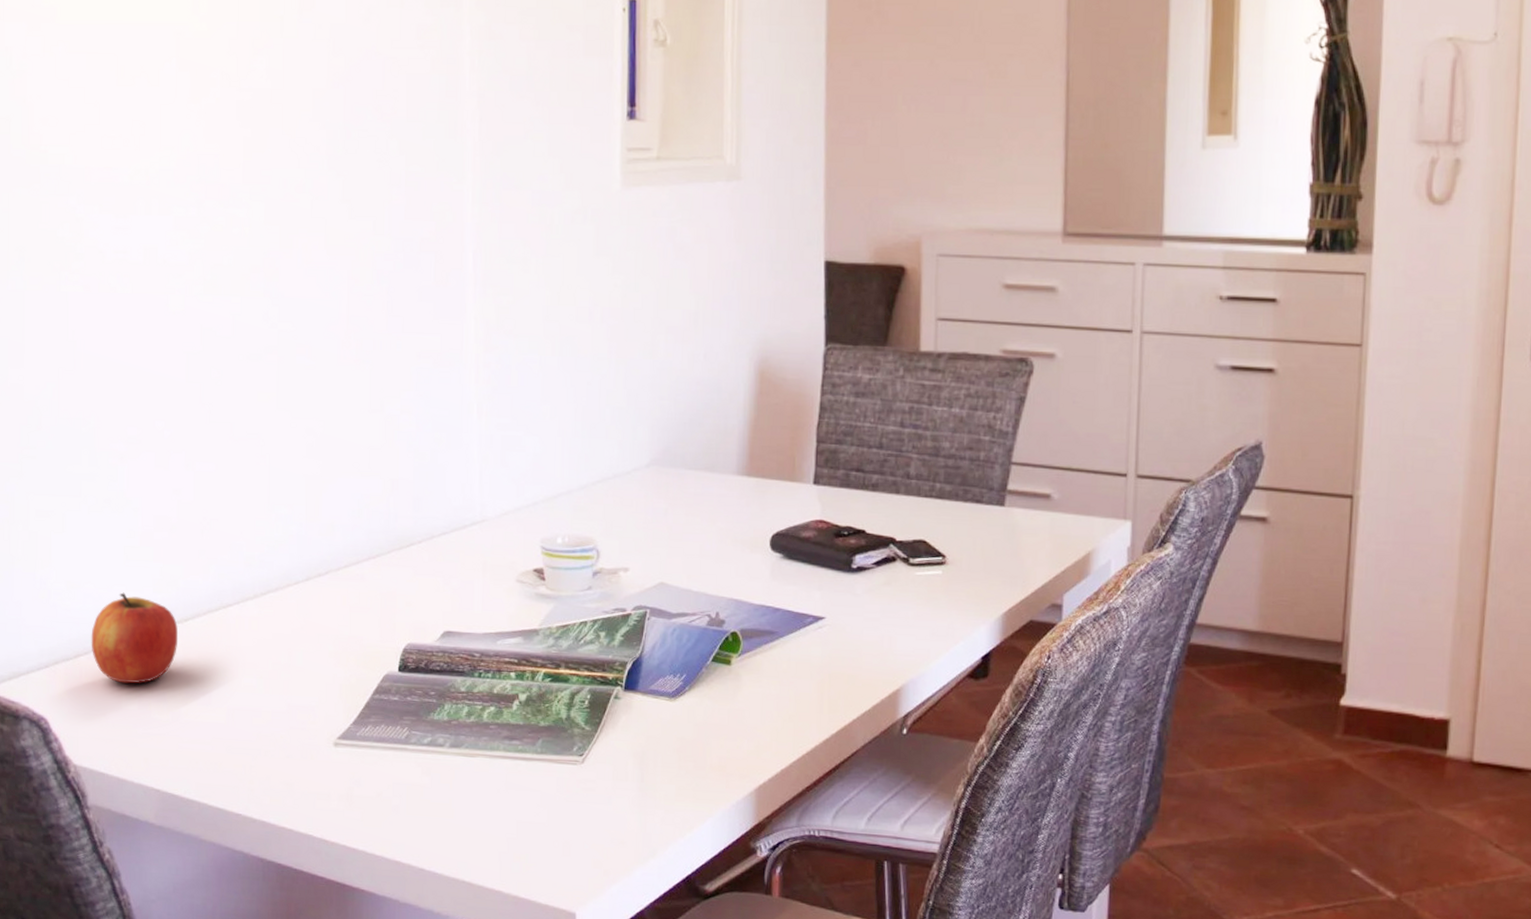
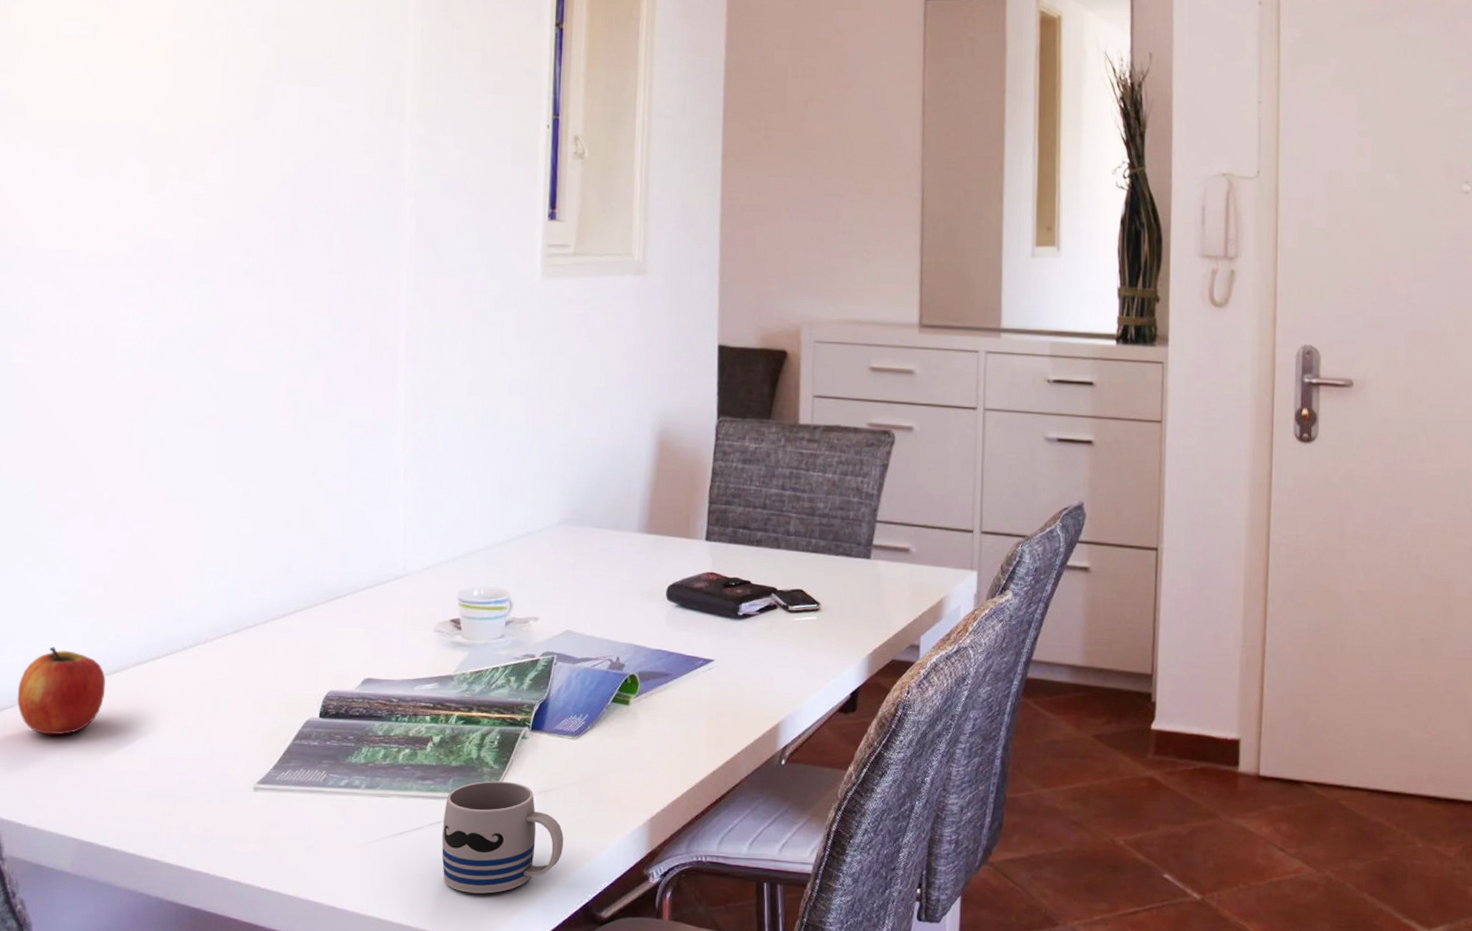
mug: none [532,742,662,861] -> present [441,781,564,894]

